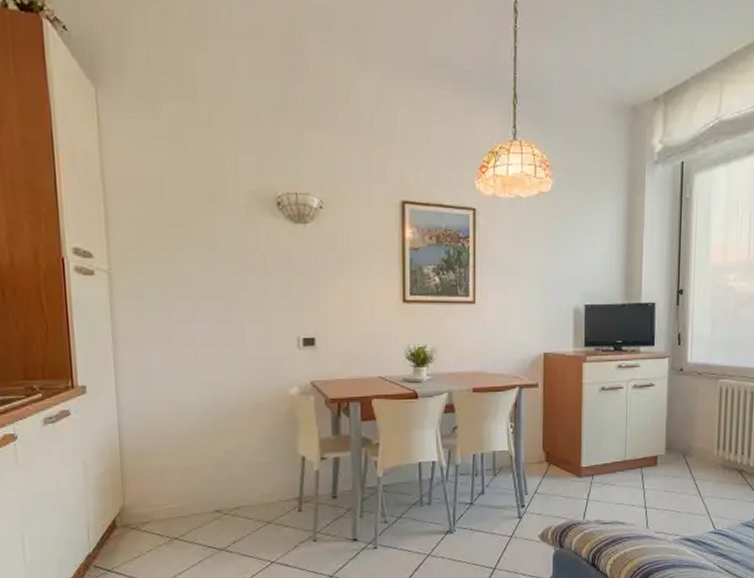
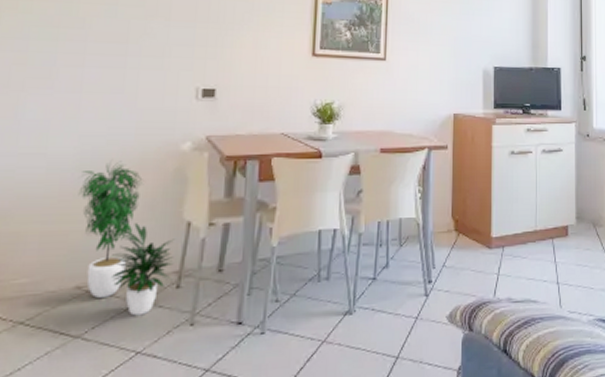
potted plant: none [206,405,295,534] -> present [78,161,176,316]

